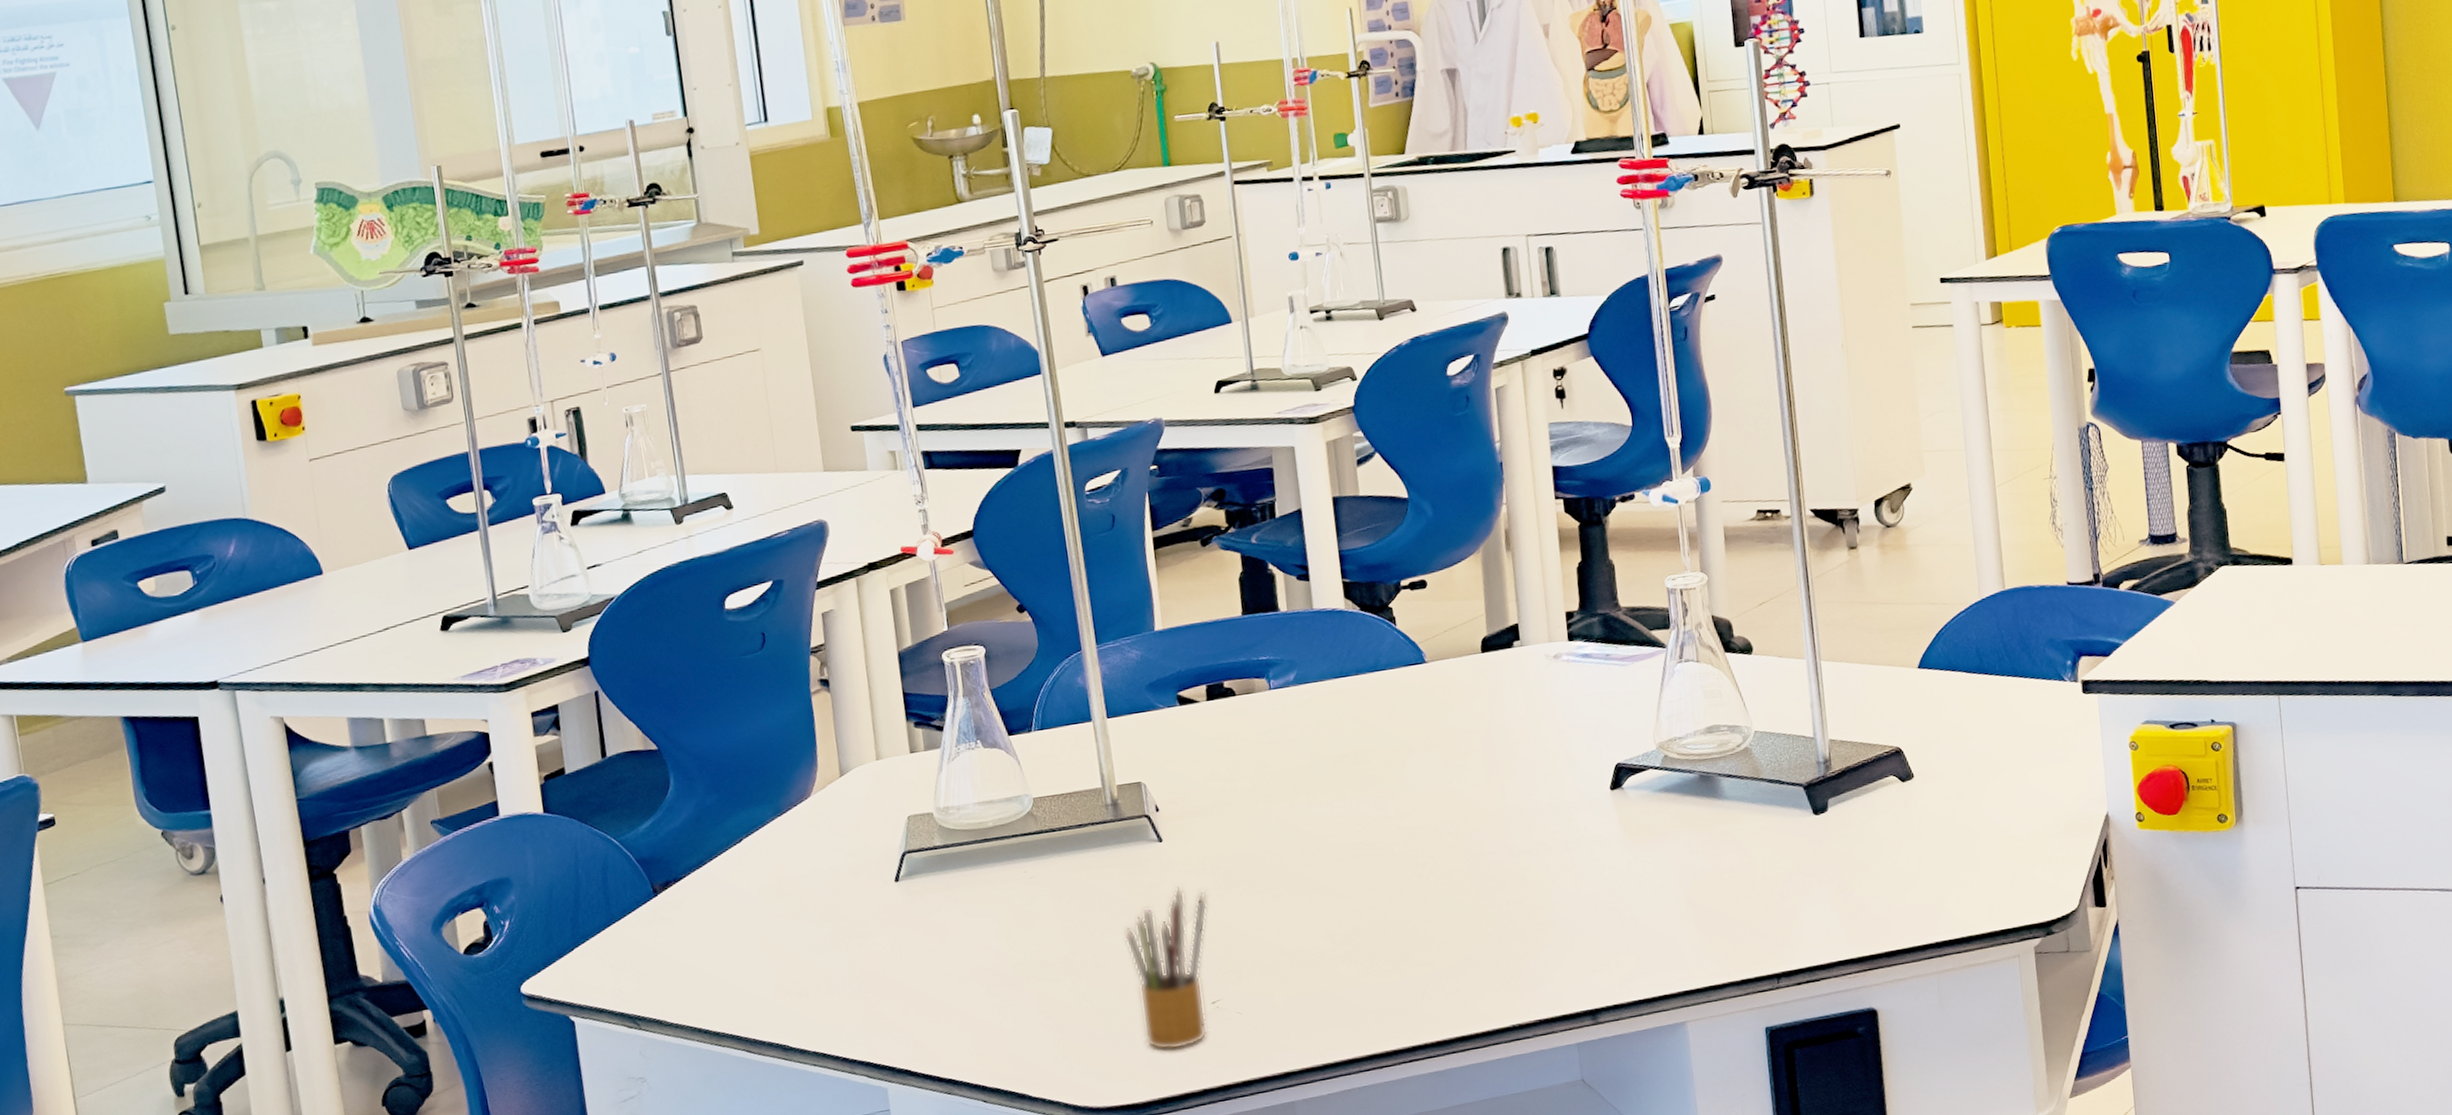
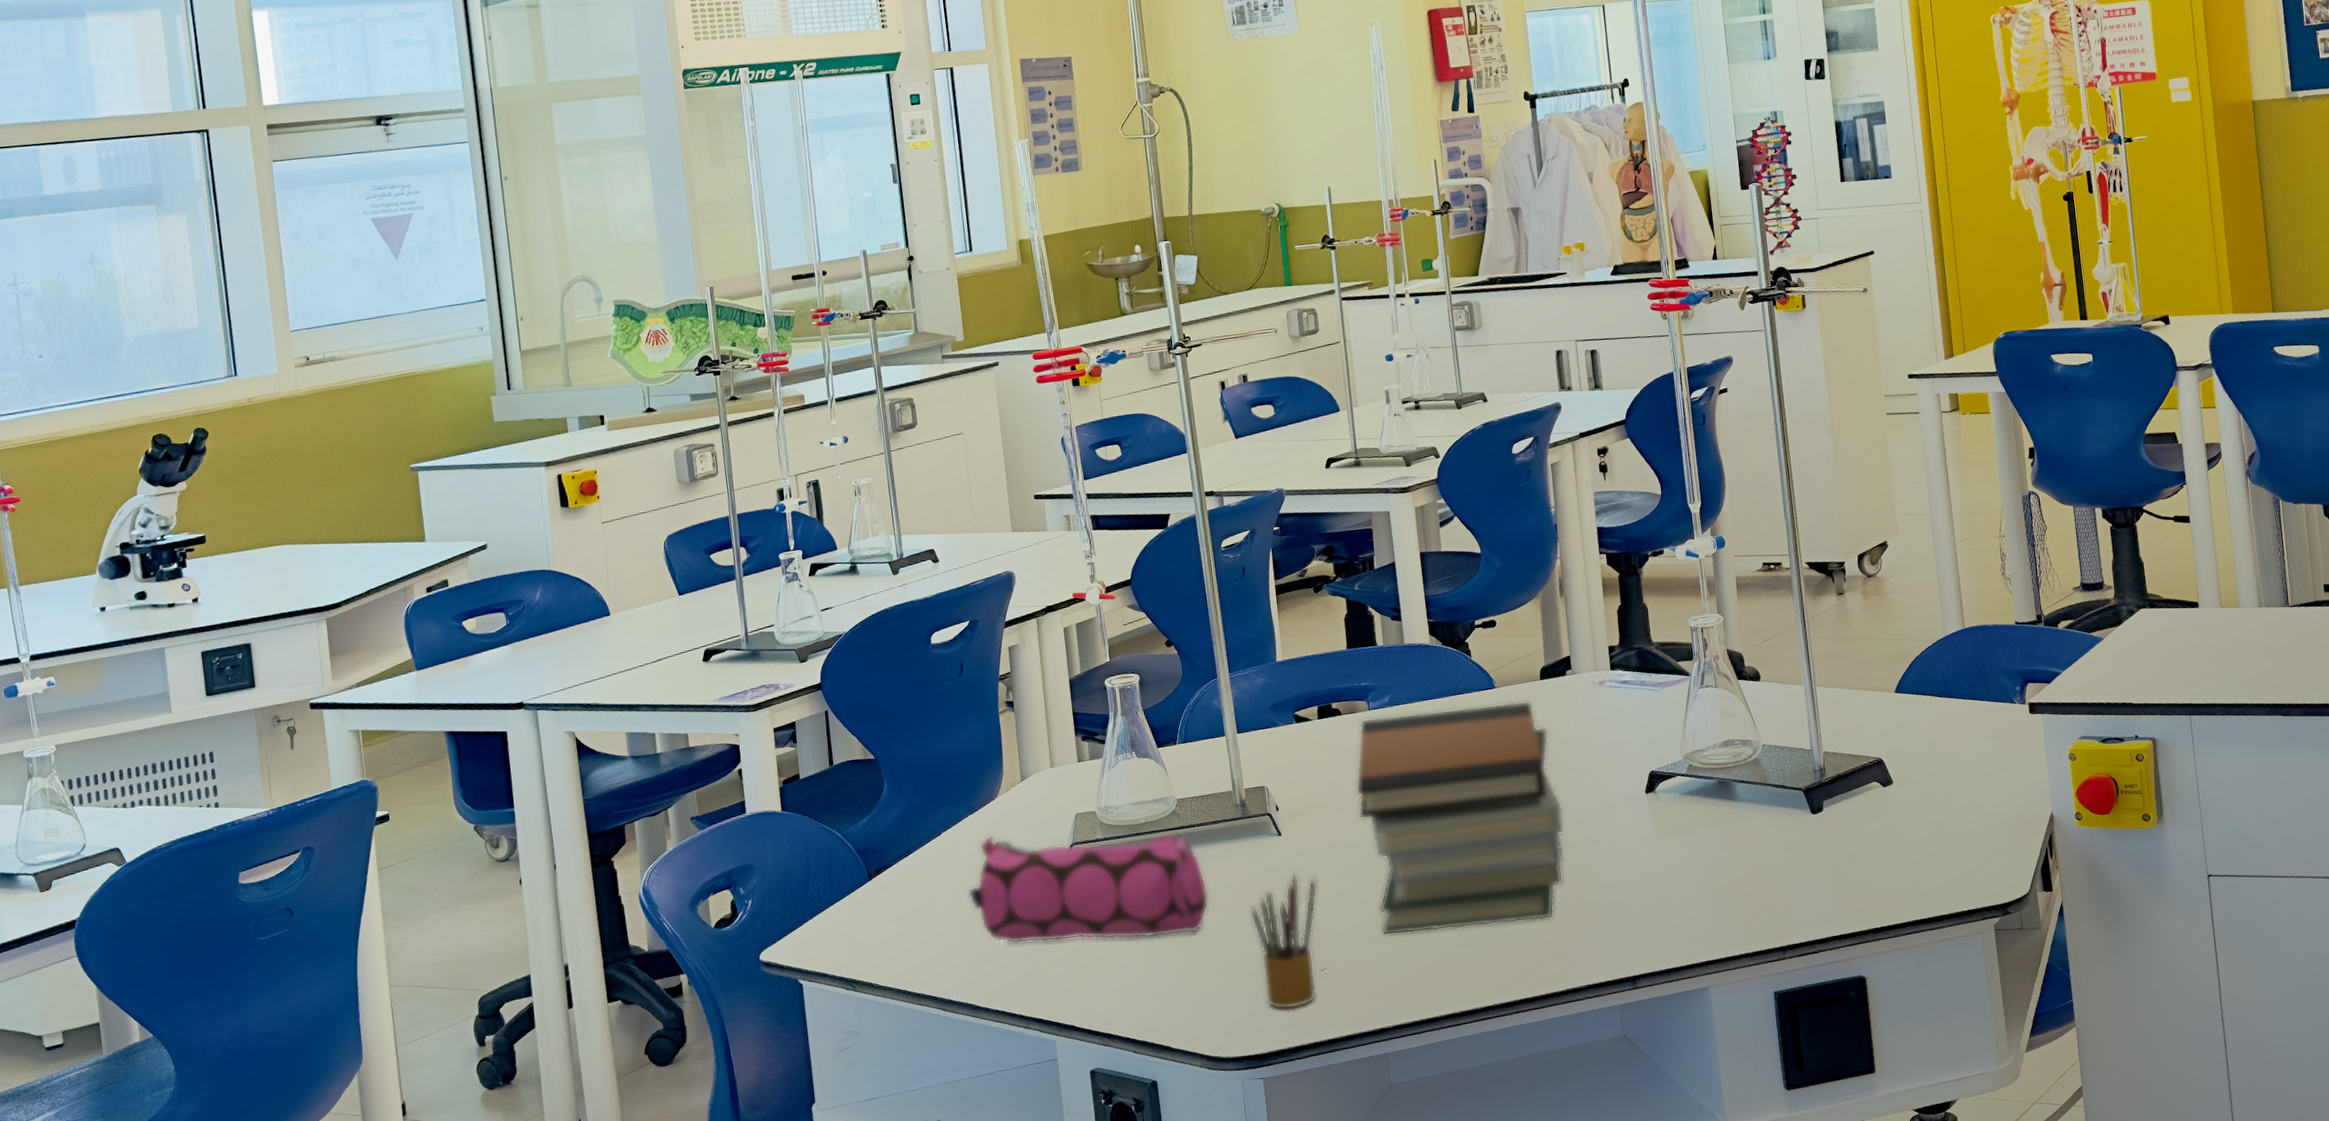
pencil case: none [775,839,1075,973] -> present [967,833,1210,944]
book stack: none [1253,678,1511,962] -> present [1355,700,1565,936]

